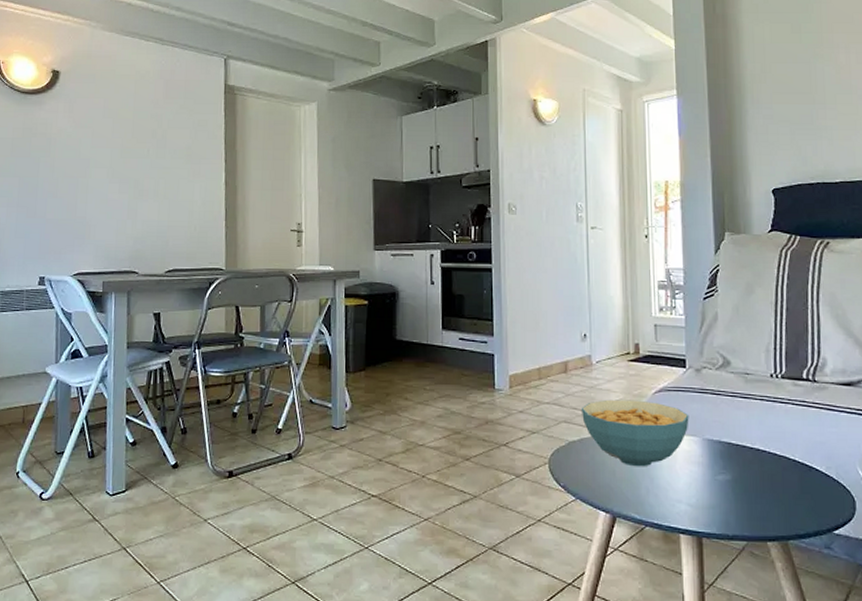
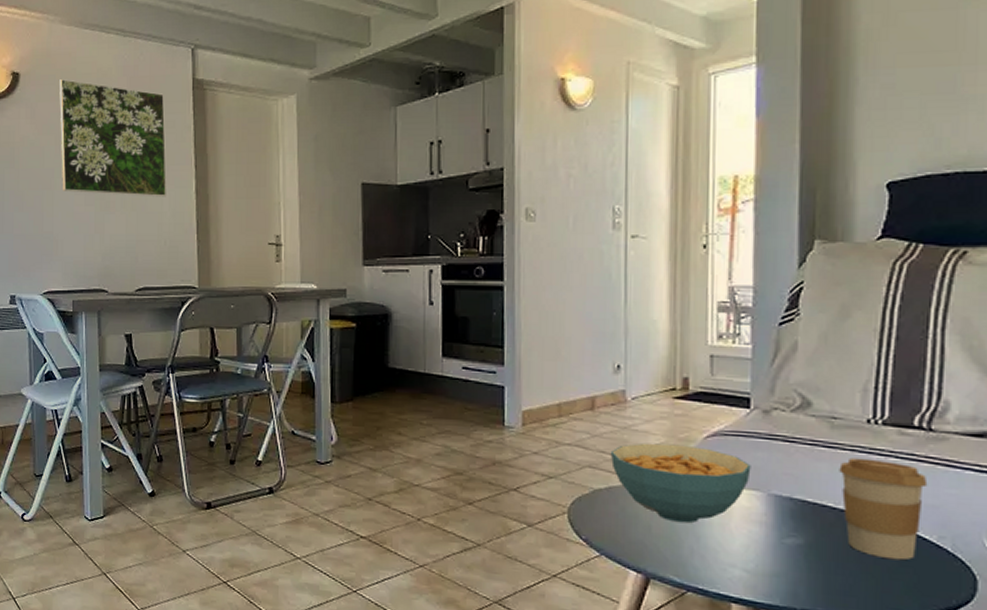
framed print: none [97,79,199,187] -> present [59,79,167,197]
coffee cup: none [753,406,816,489] -> present [839,457,928,561]

